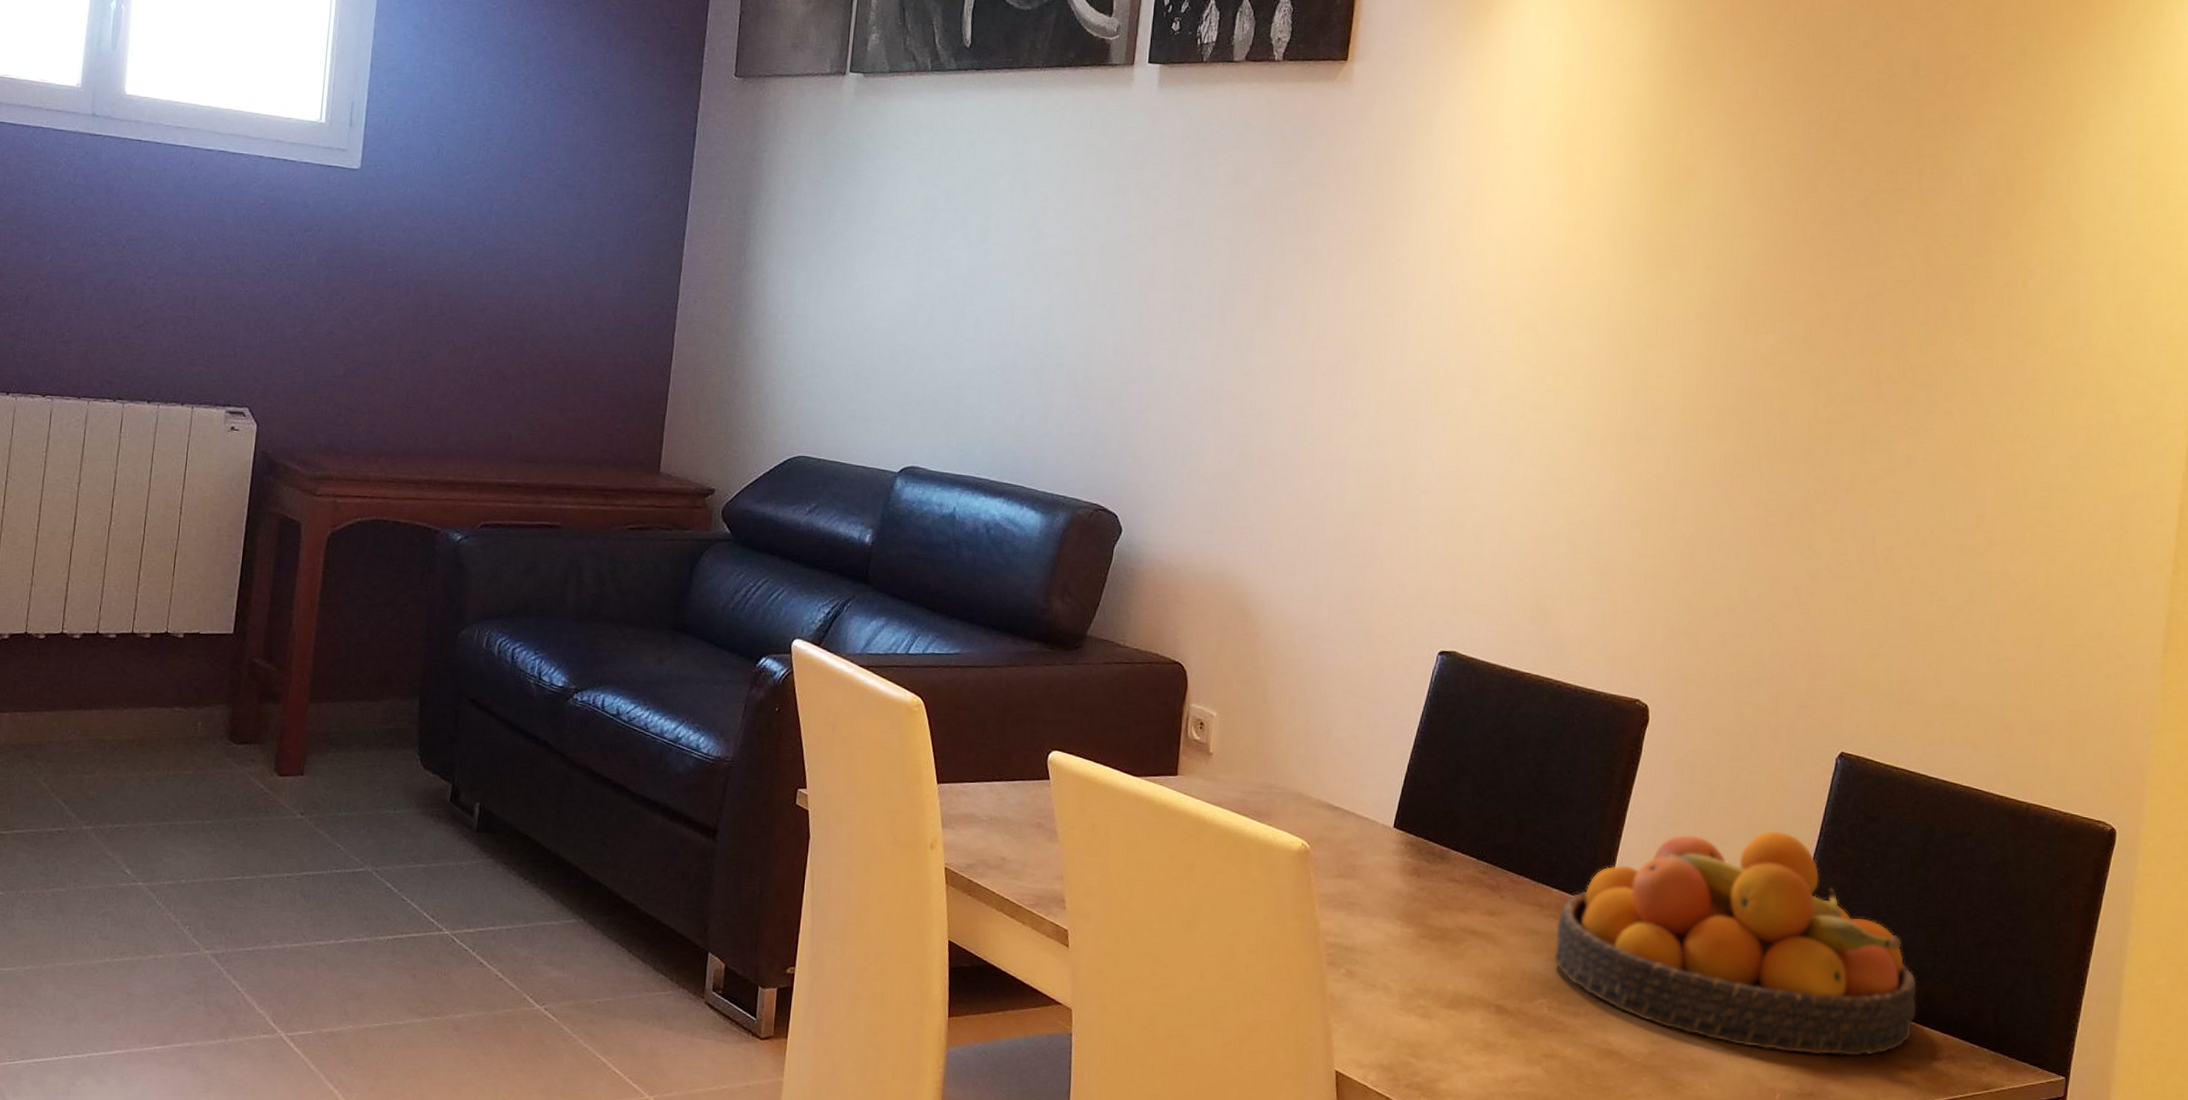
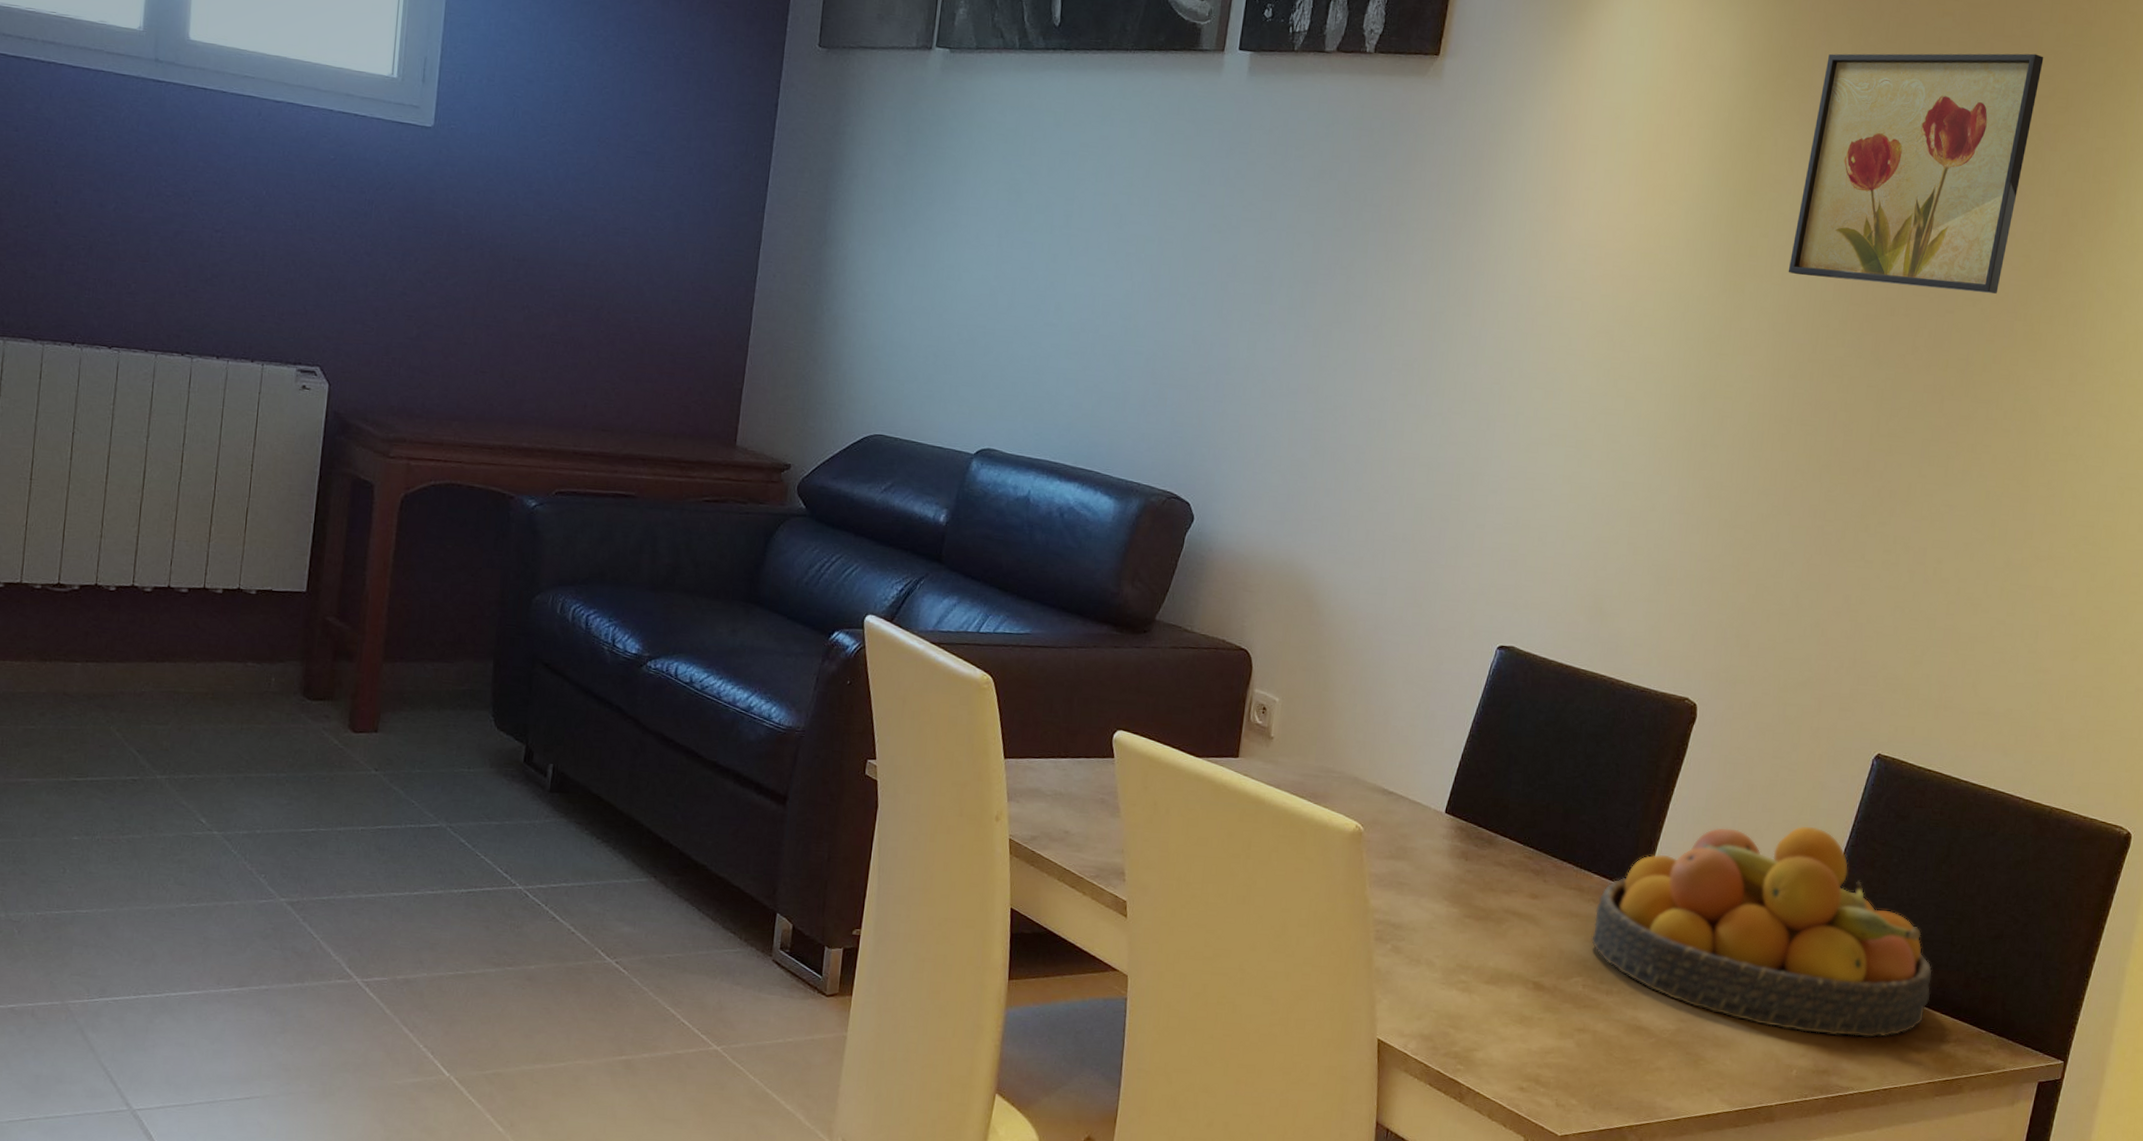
wall art: none [1712,35,1955,275] -> present [1788,53,2044,294]

